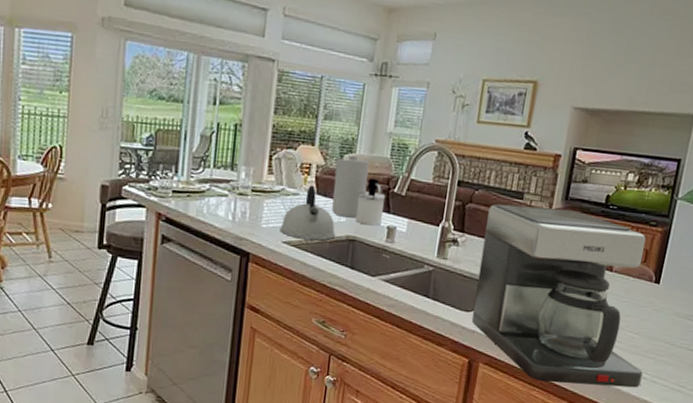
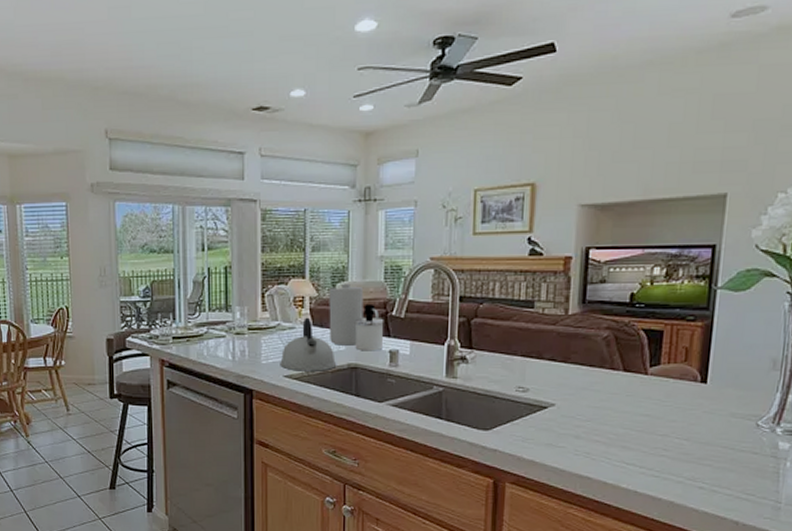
coffee maker: present [471,203,646,388] -> none [491,314,699,499]

